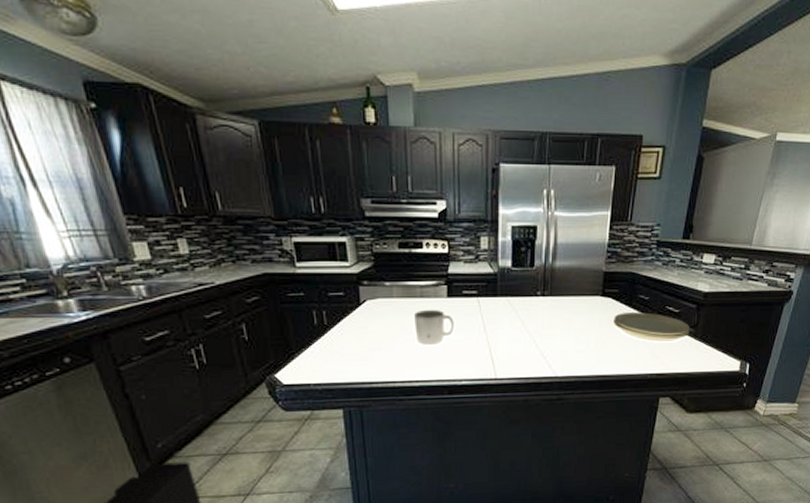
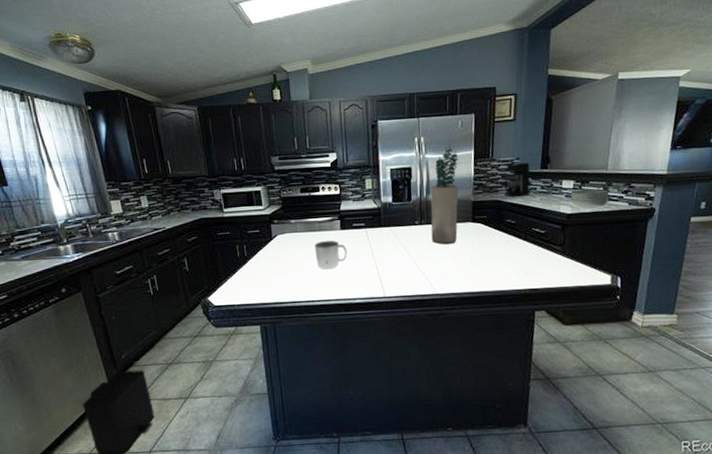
vase: none [554,201,592,321] -> present [430,144,458,245]
plate: present [614,312,690,343] -> none [485,234,558,261]
coffee maker: none [640,230,671,270] -> present [504,162,530,197]
bowl: none [710,266,750,288] -> present [570,189,609,209]

